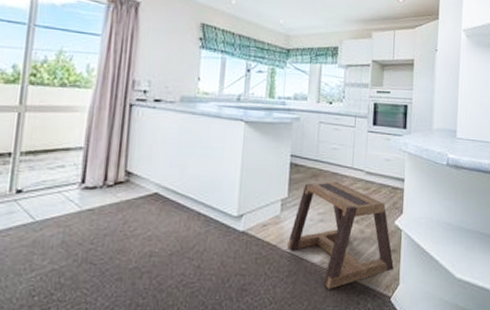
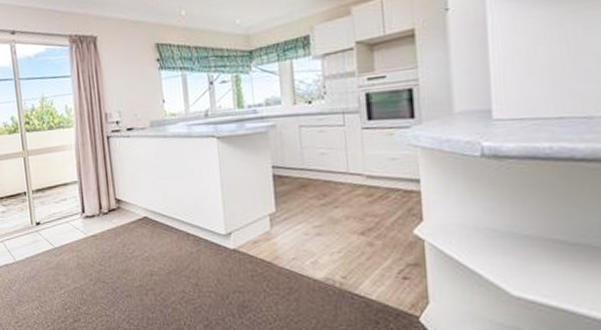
stool: present [287,181,394,289] -> none [283,190,419,307]

